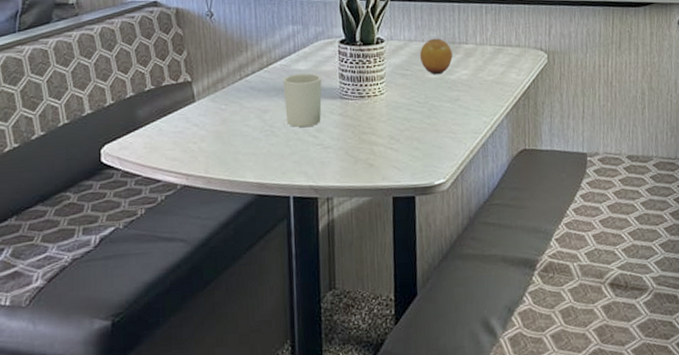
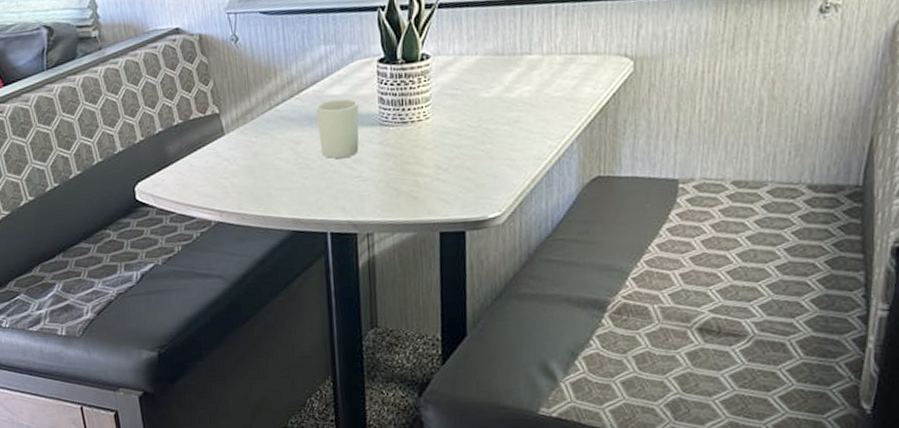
fruit: present [419,38,453,74] -> none [472,49,513,93]

